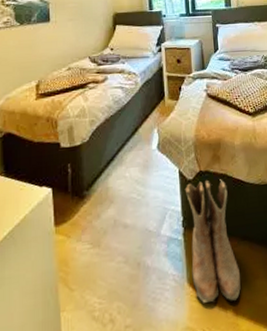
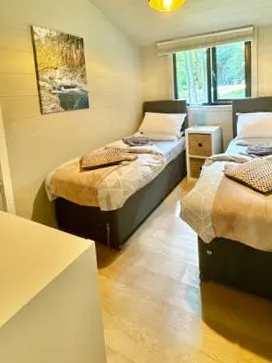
boots: present [184,179,241,303] -> none [202,244,247,337]

